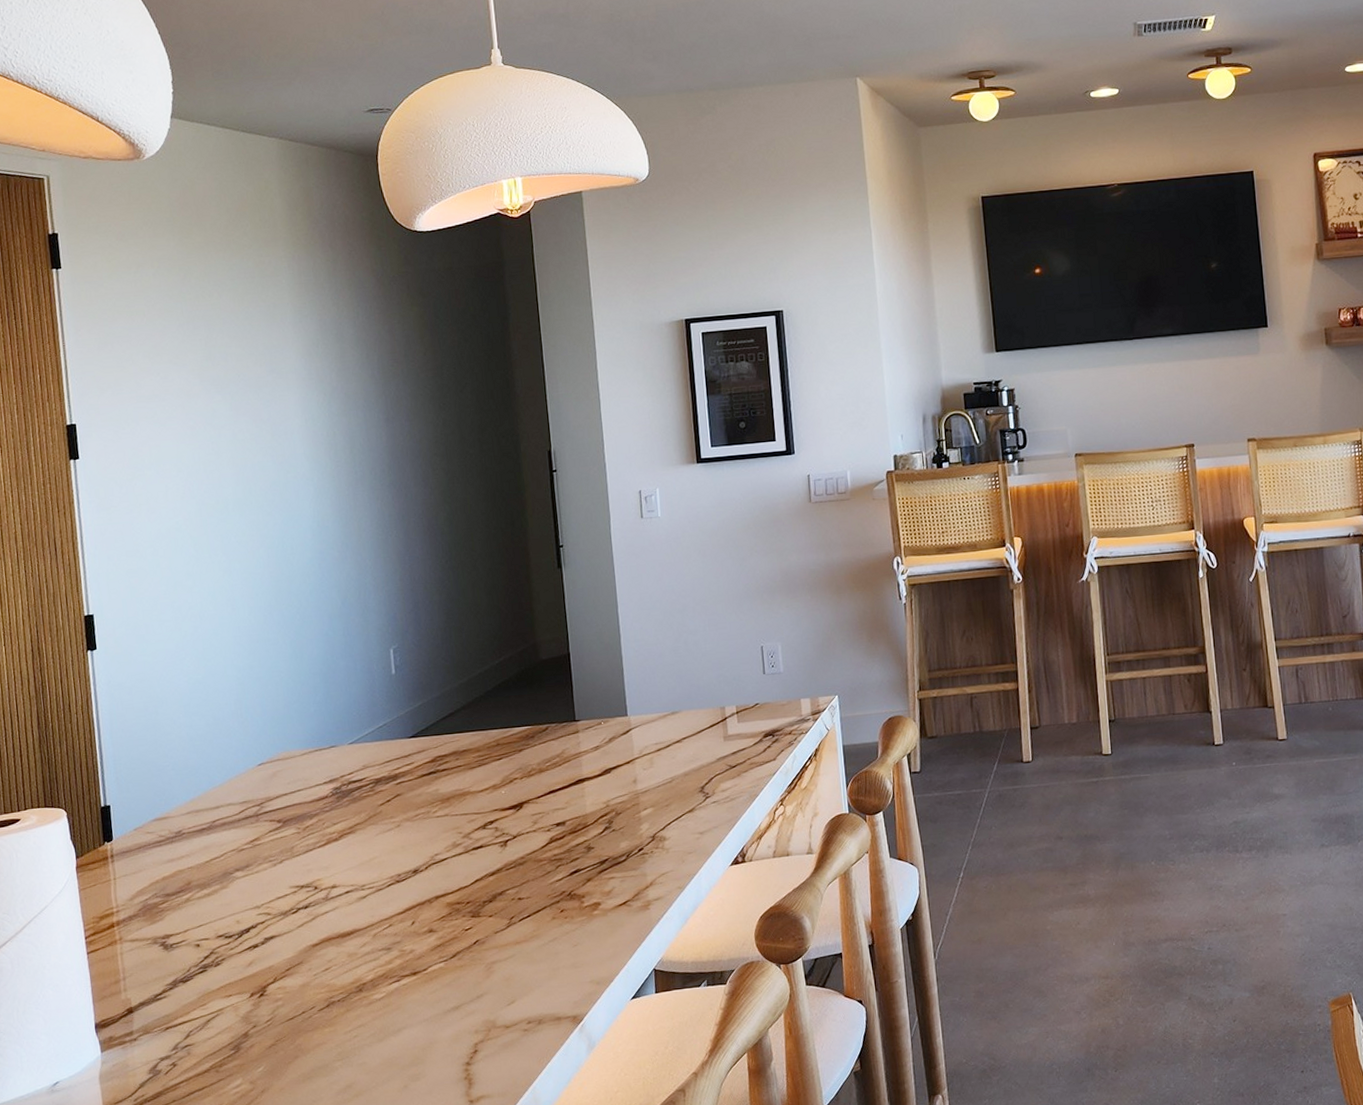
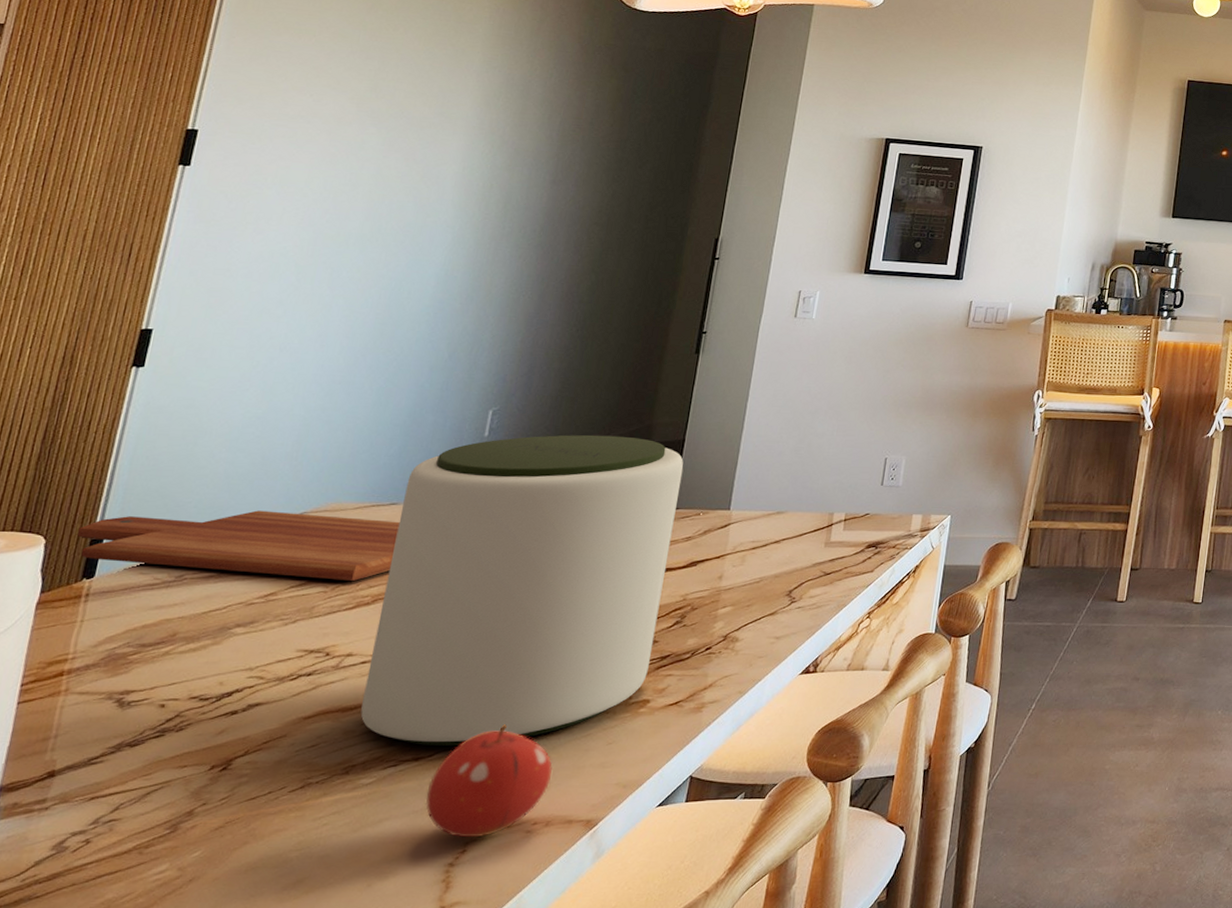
cutting board: none [88,762,347,825] -> present [77,510,400,582]
plant pot: none [338,657,592,961] -> present [360,435,684,745]
fruit: none [430,936,532,1040] -> present [426,724,553,838]

